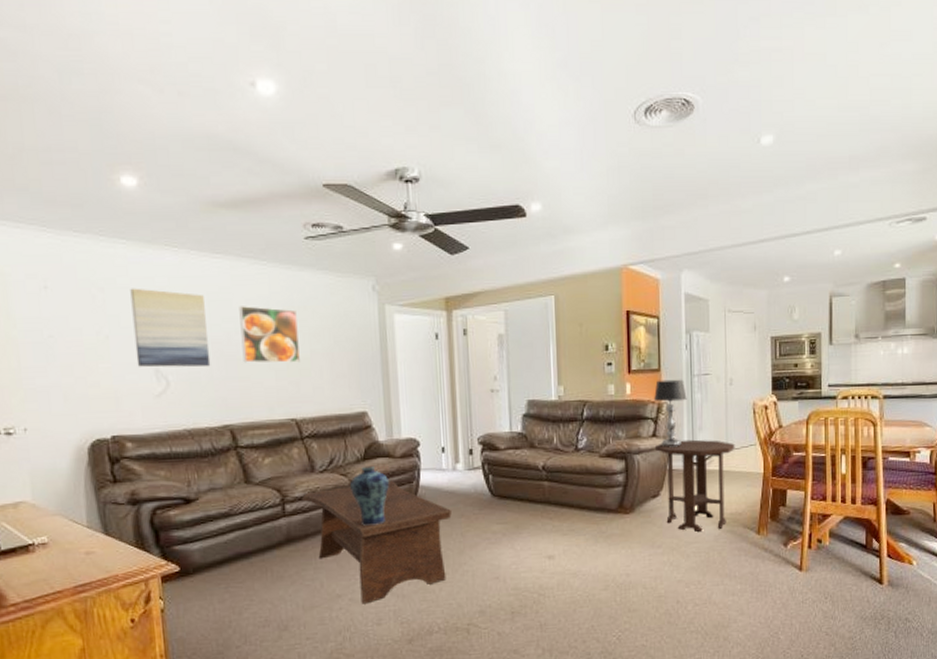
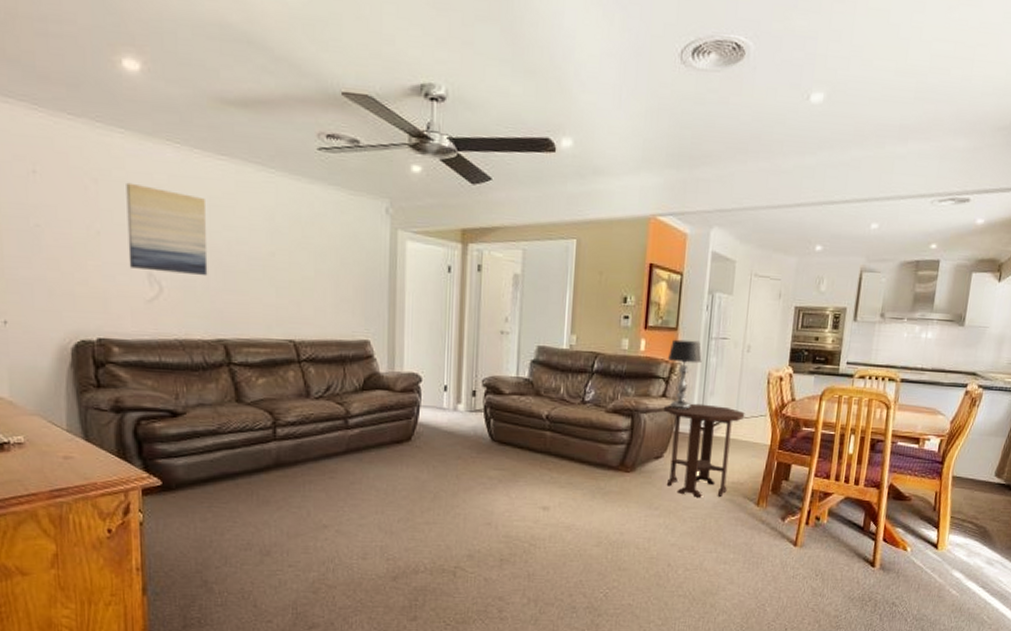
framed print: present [239,306,300,363] -> none [242,215,303,281]
coffee table: present [302,480,452,604] -> none [295,414,448,537]
vase: present [350,465,389,526] -> none [346,397,386,458]

